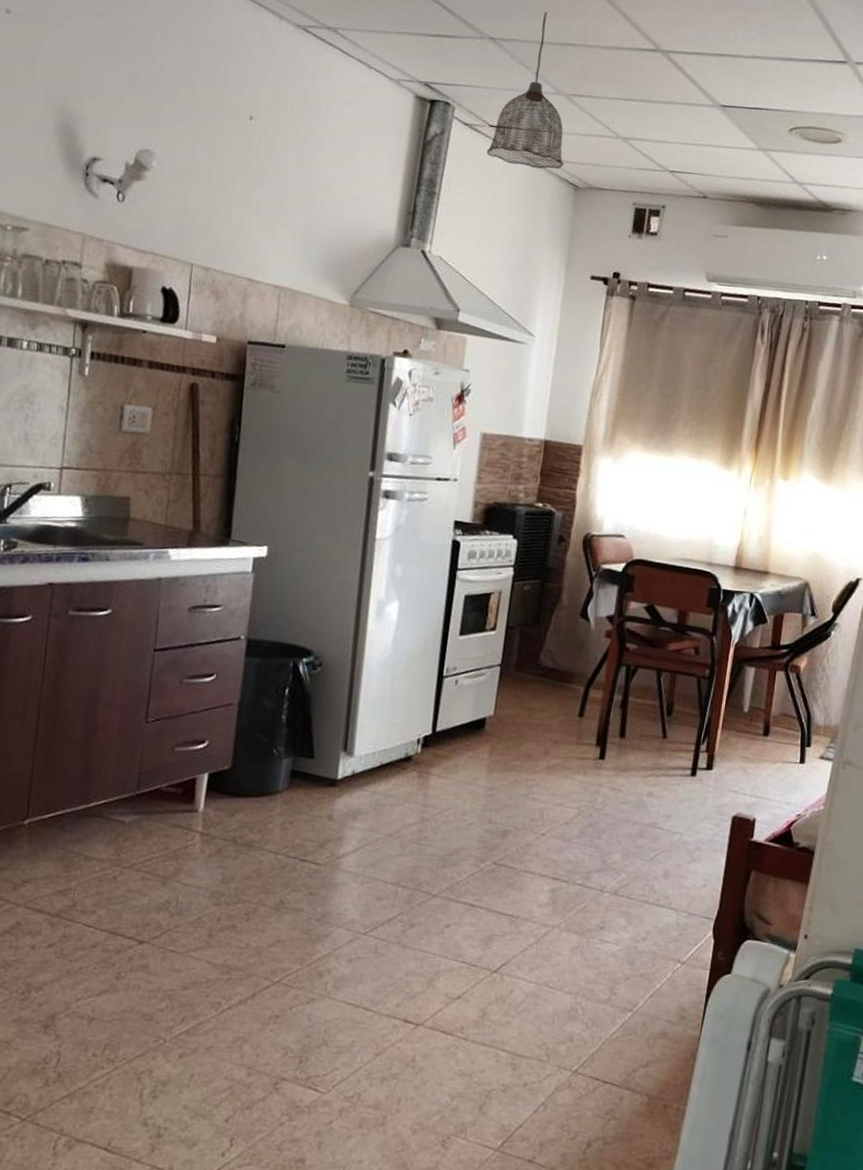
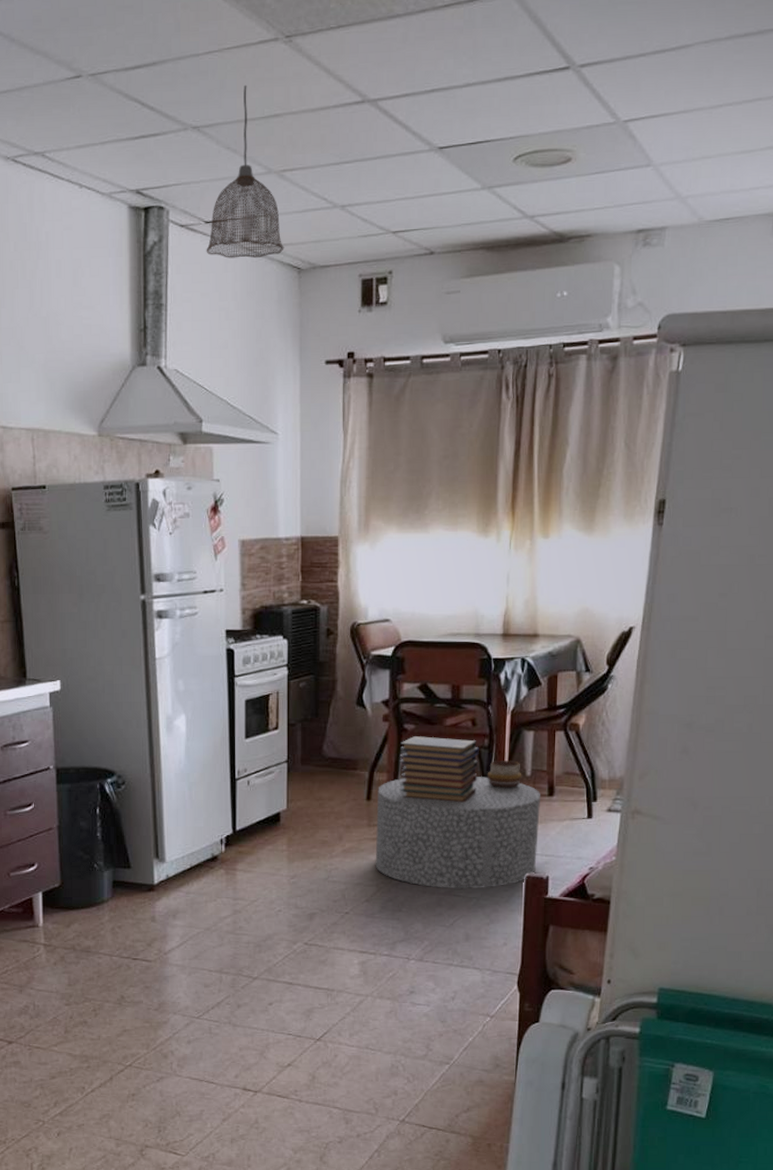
ottoman: none [579,698,756,825] -> present [375,777,540,889]
book stack: none [615,656,700,732] -> present [399,736,479,803]
decorative bowl: none [704,692,740,723] -> present [487,761,522,788]

